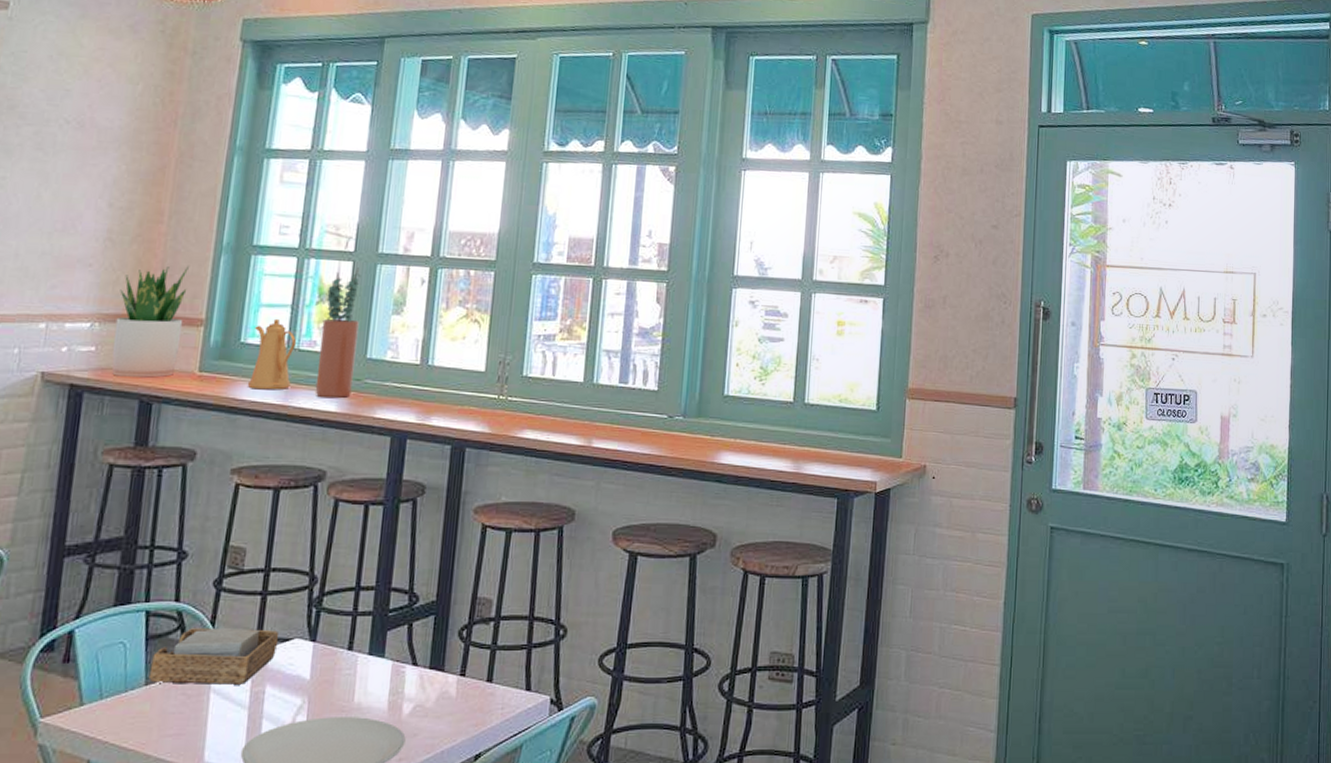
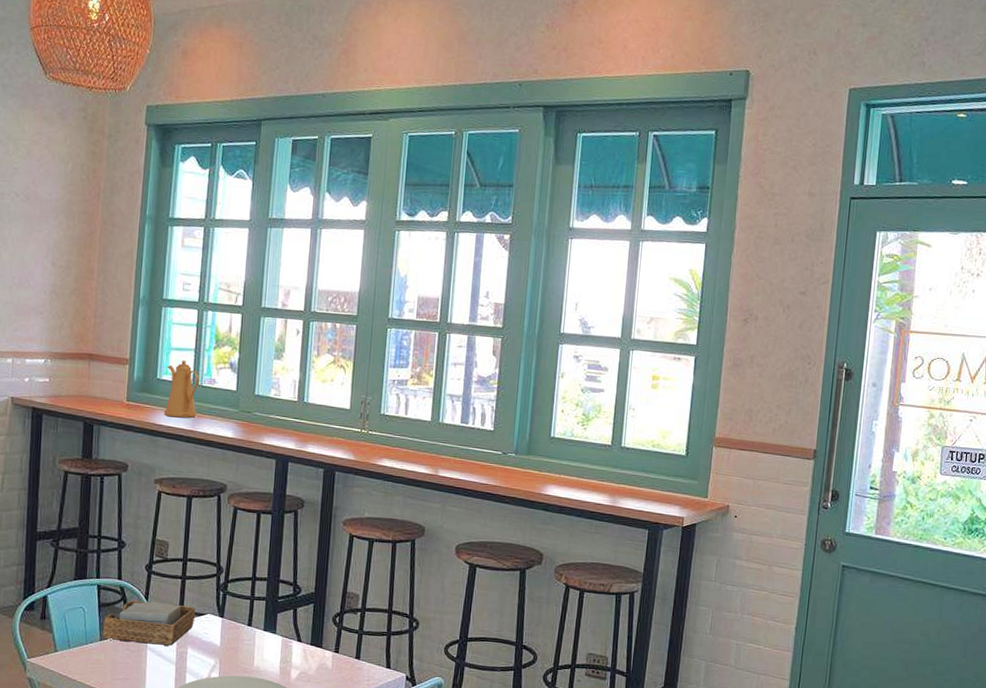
planter: present [111,265,189,379] -> none [61,314,115,405]
vase: present [315,268,361,399] -> none [215,319,249,427]

